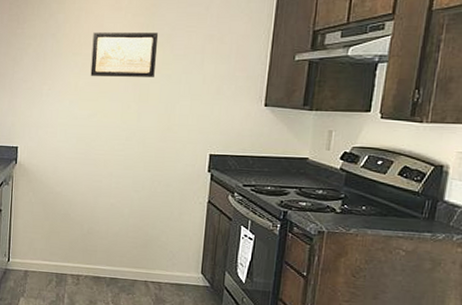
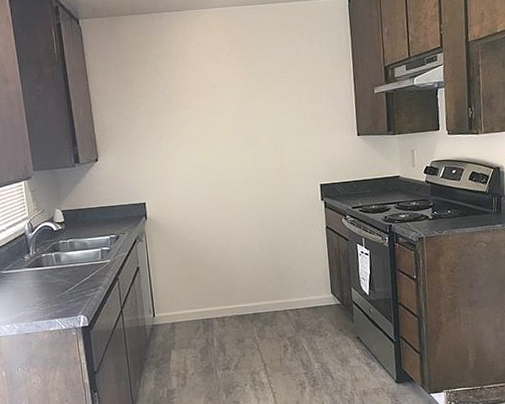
wall art: present [90,32,159,77] -> none [199,80,261,126]

